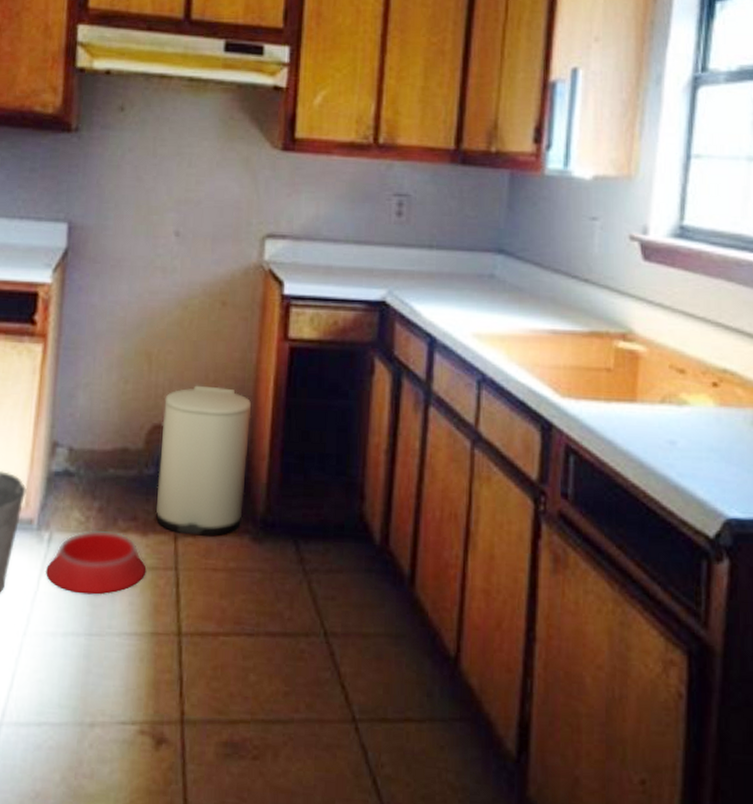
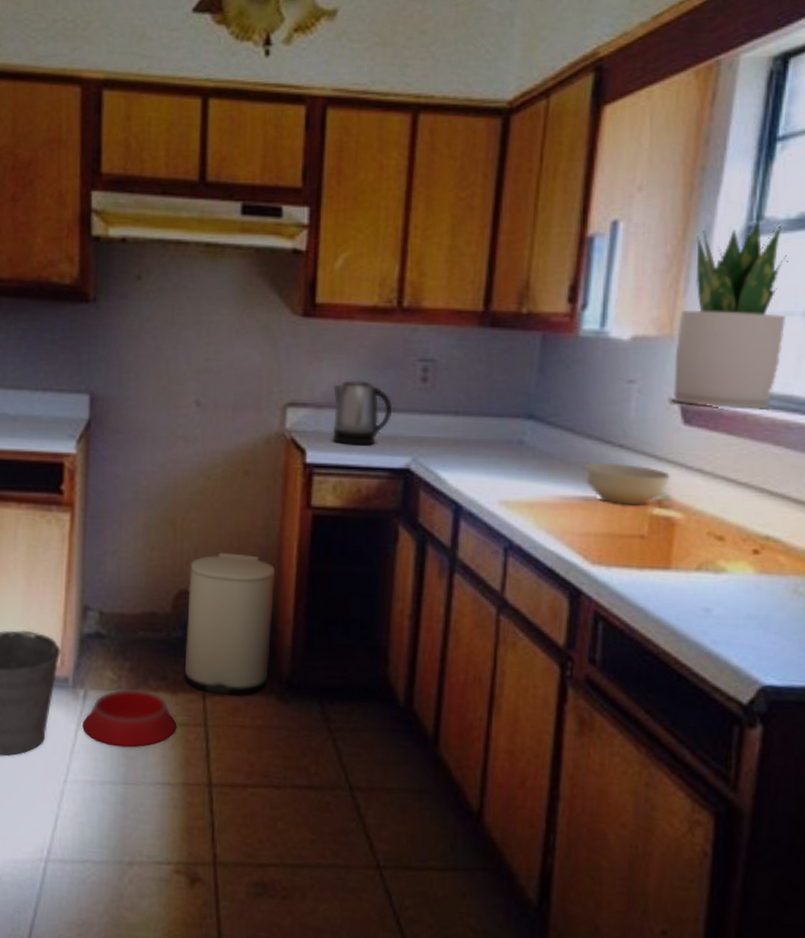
kettle: none [309,212,369,278] -> present [332,379,393,446]
bowl: none [552,297,633,339] -> present [583,463,670,505]
planter: none [633,70,732,248] -> present [674,218,788,411]

